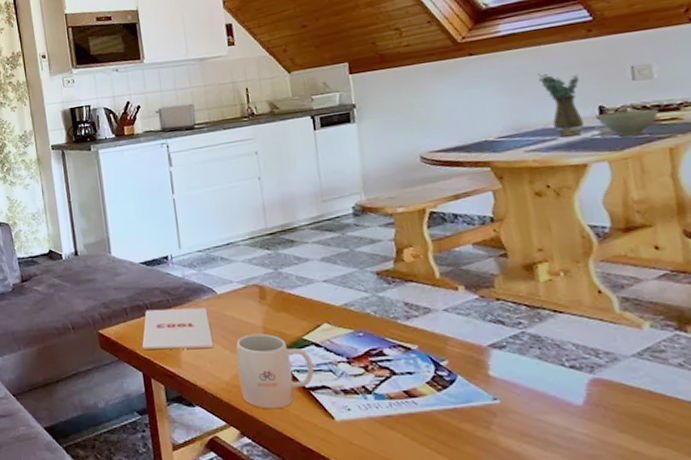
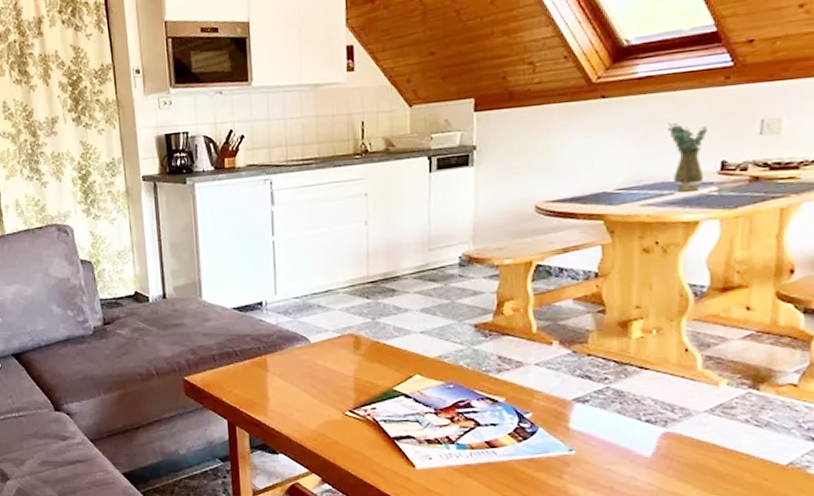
magazine: present [141,307,214,350] -> none [228,356,303,398]
toaster: present [155,103,196,132] -> none [260,135,304,166]
mug: present [235,333,314,410] -> none [324,383,401,458]
bowl: present [596,109,659,137] -> none [716,166,778,195]

